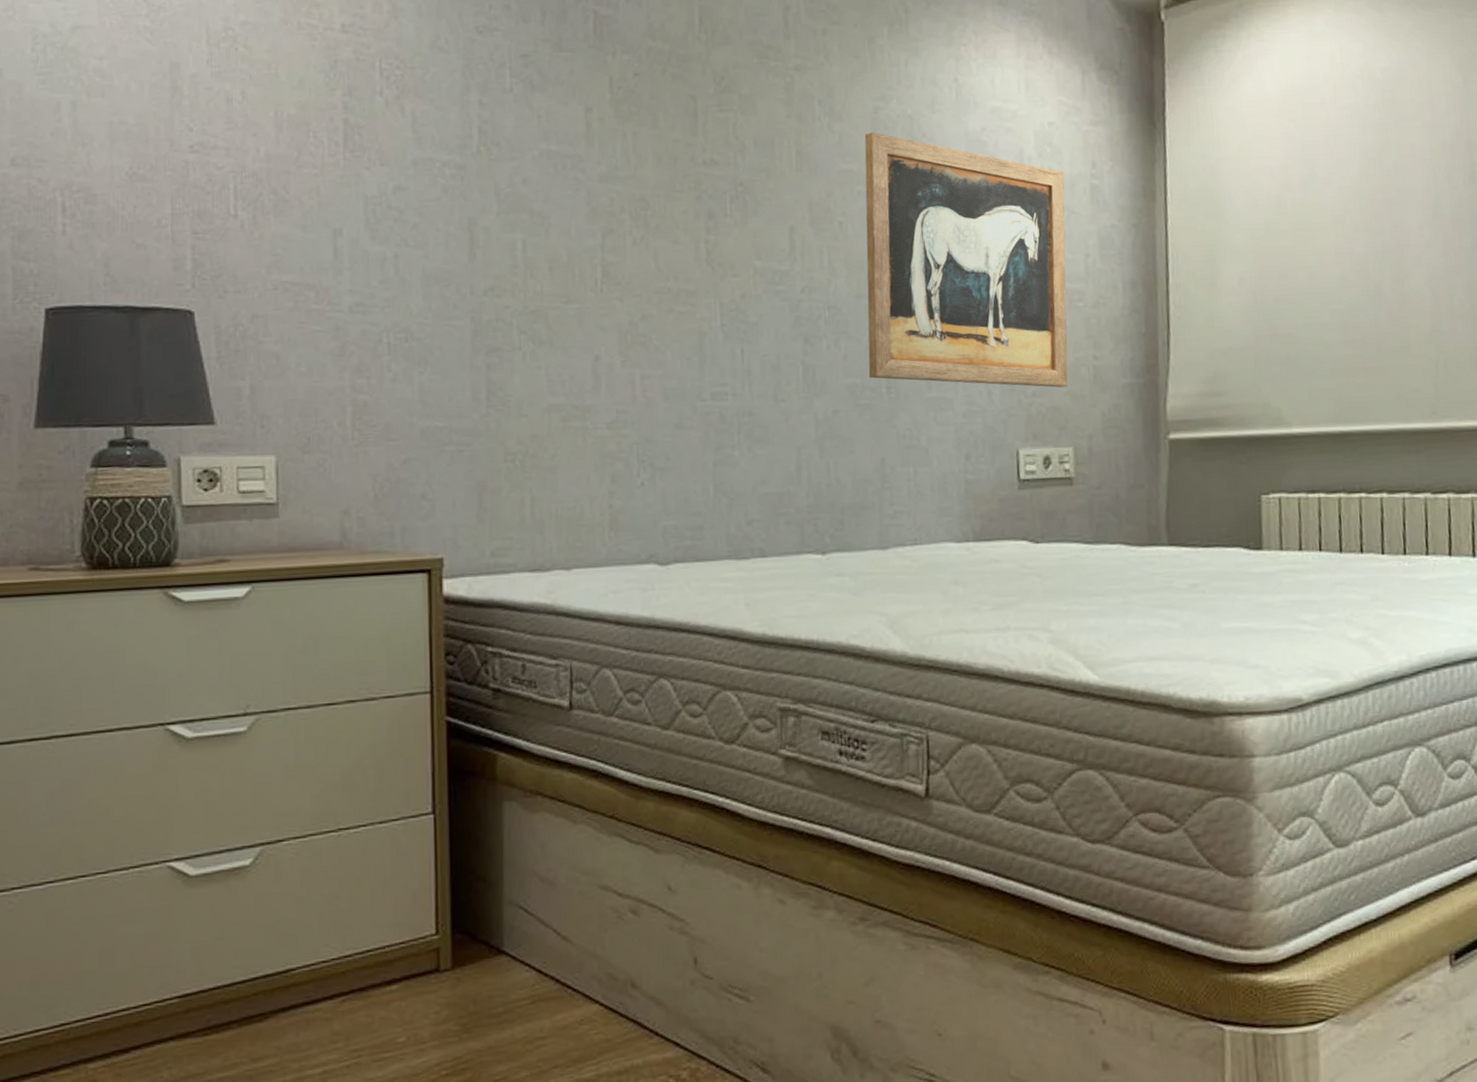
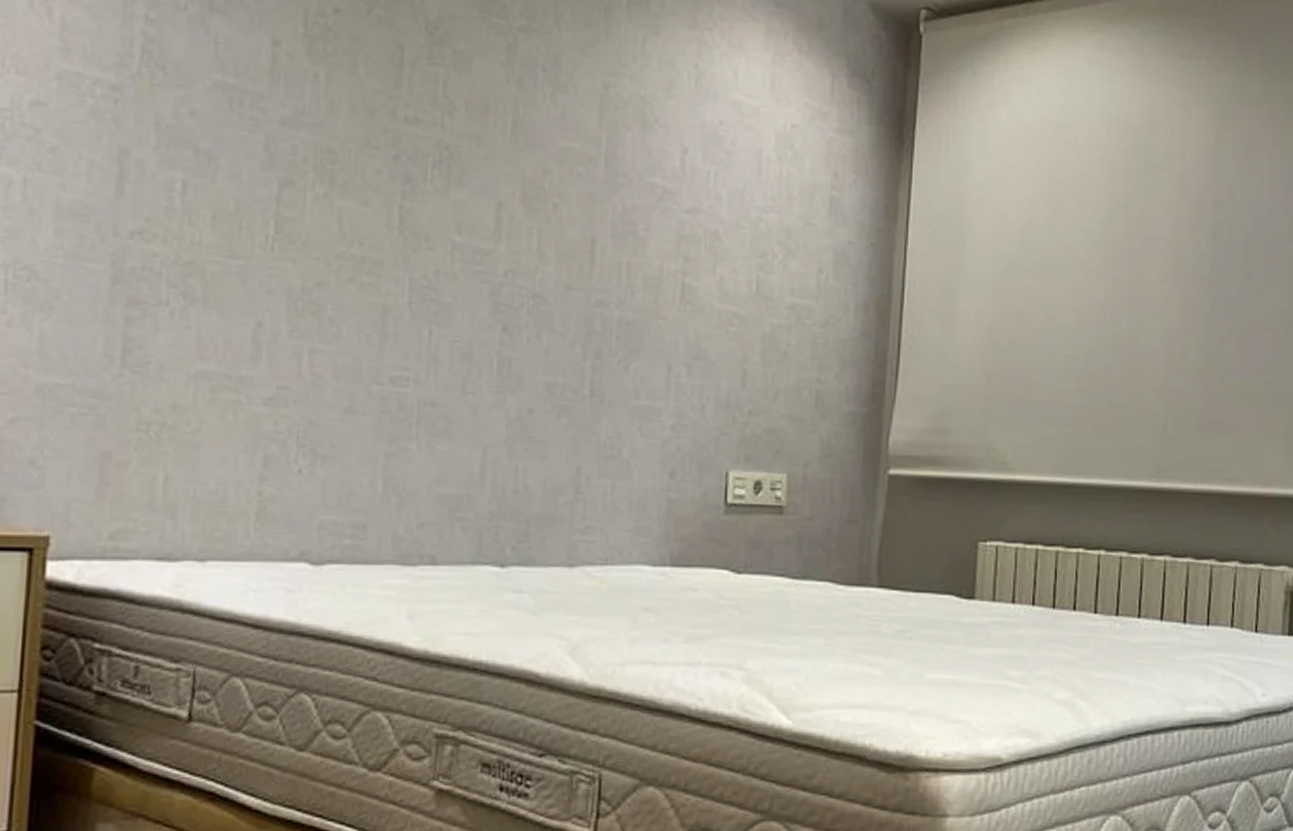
wall art: present [864,132,1068,388] -> none [571,110,804,409]

